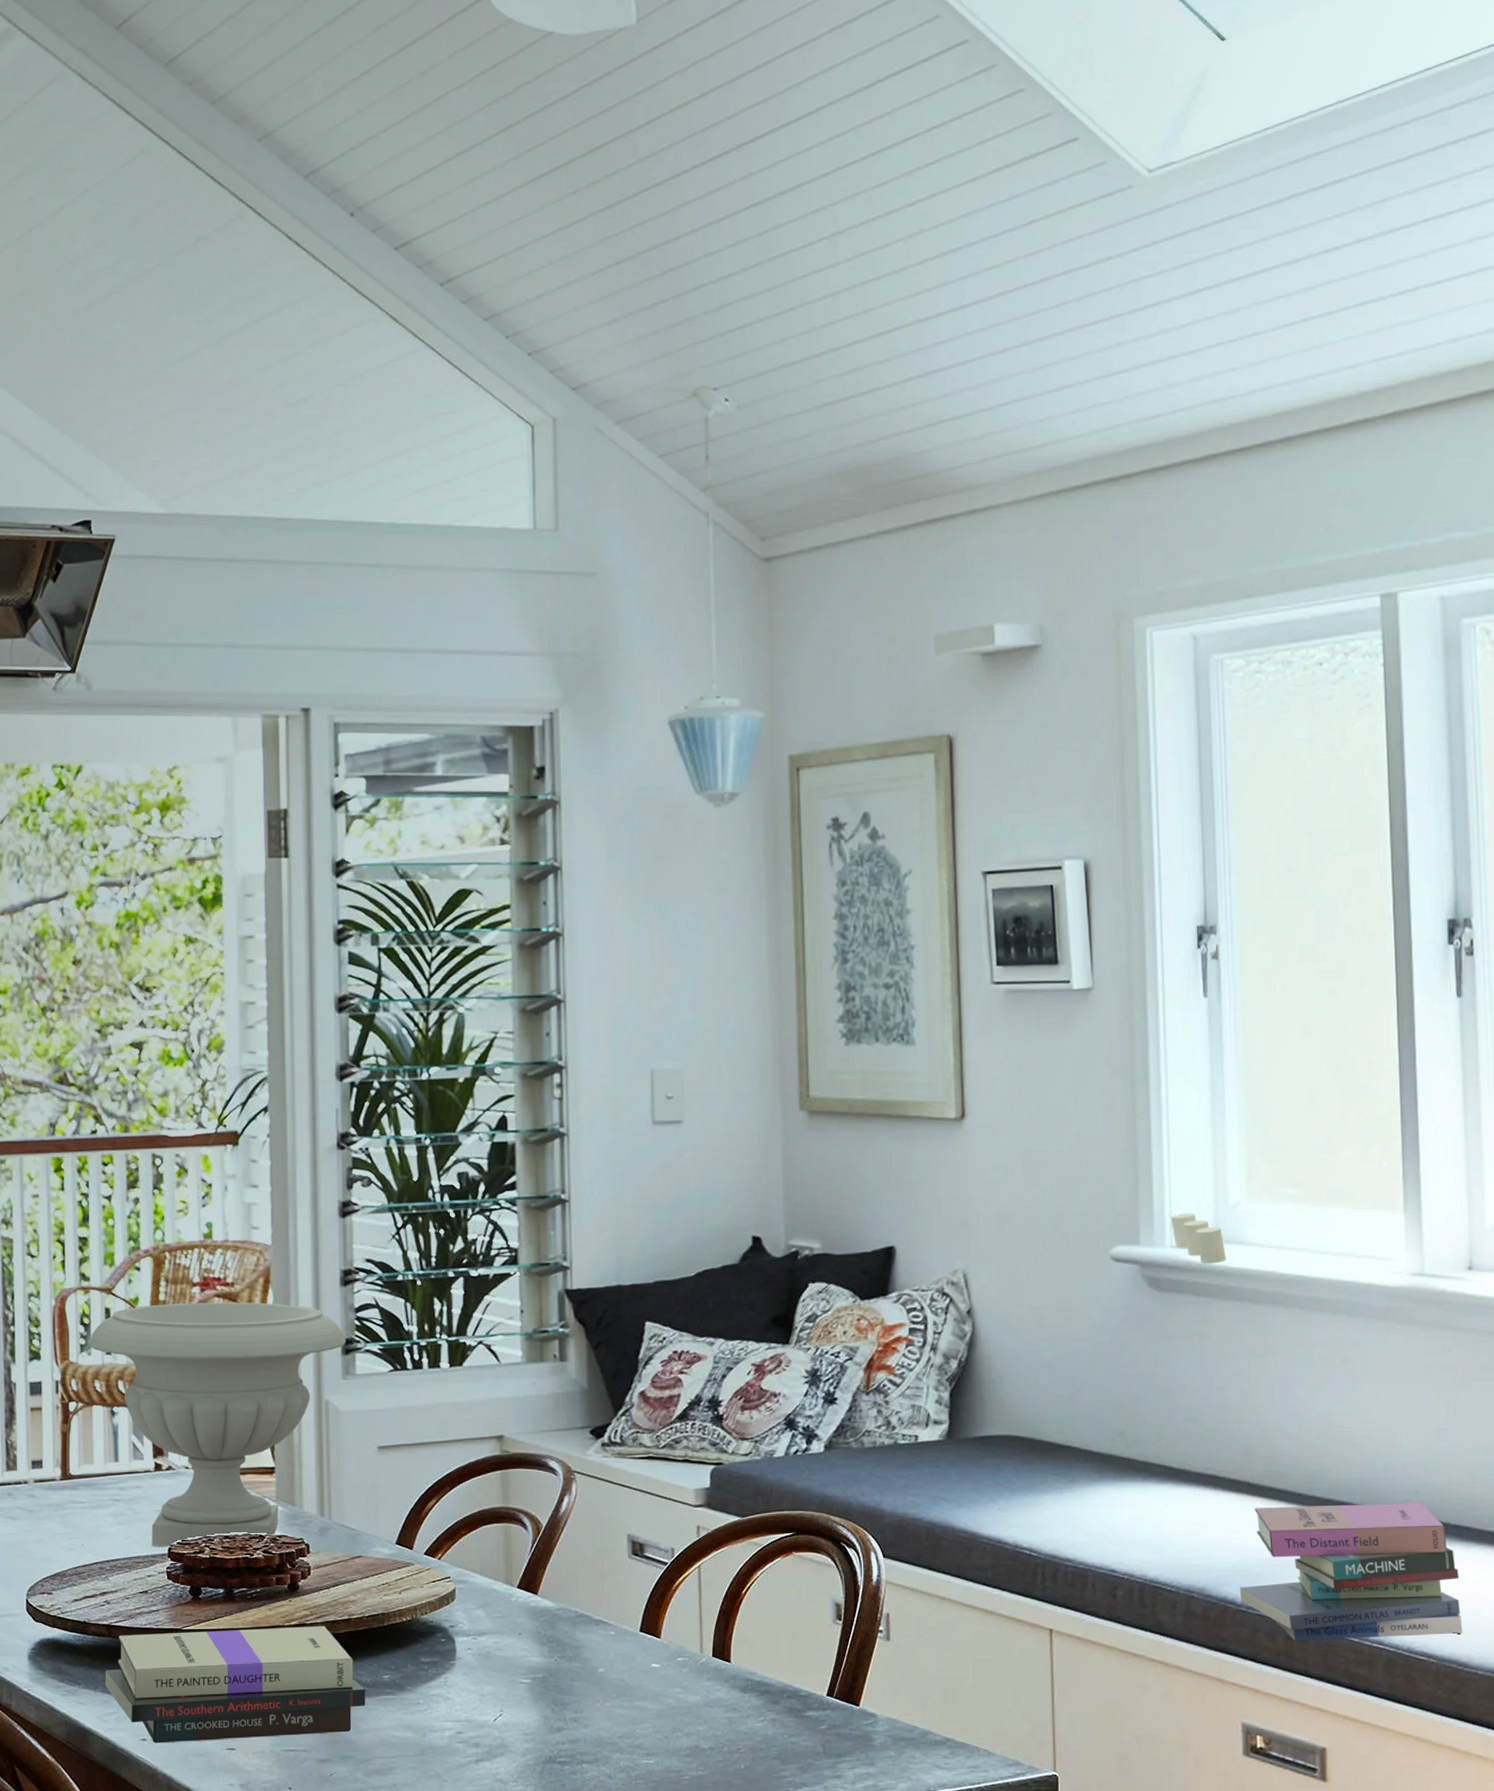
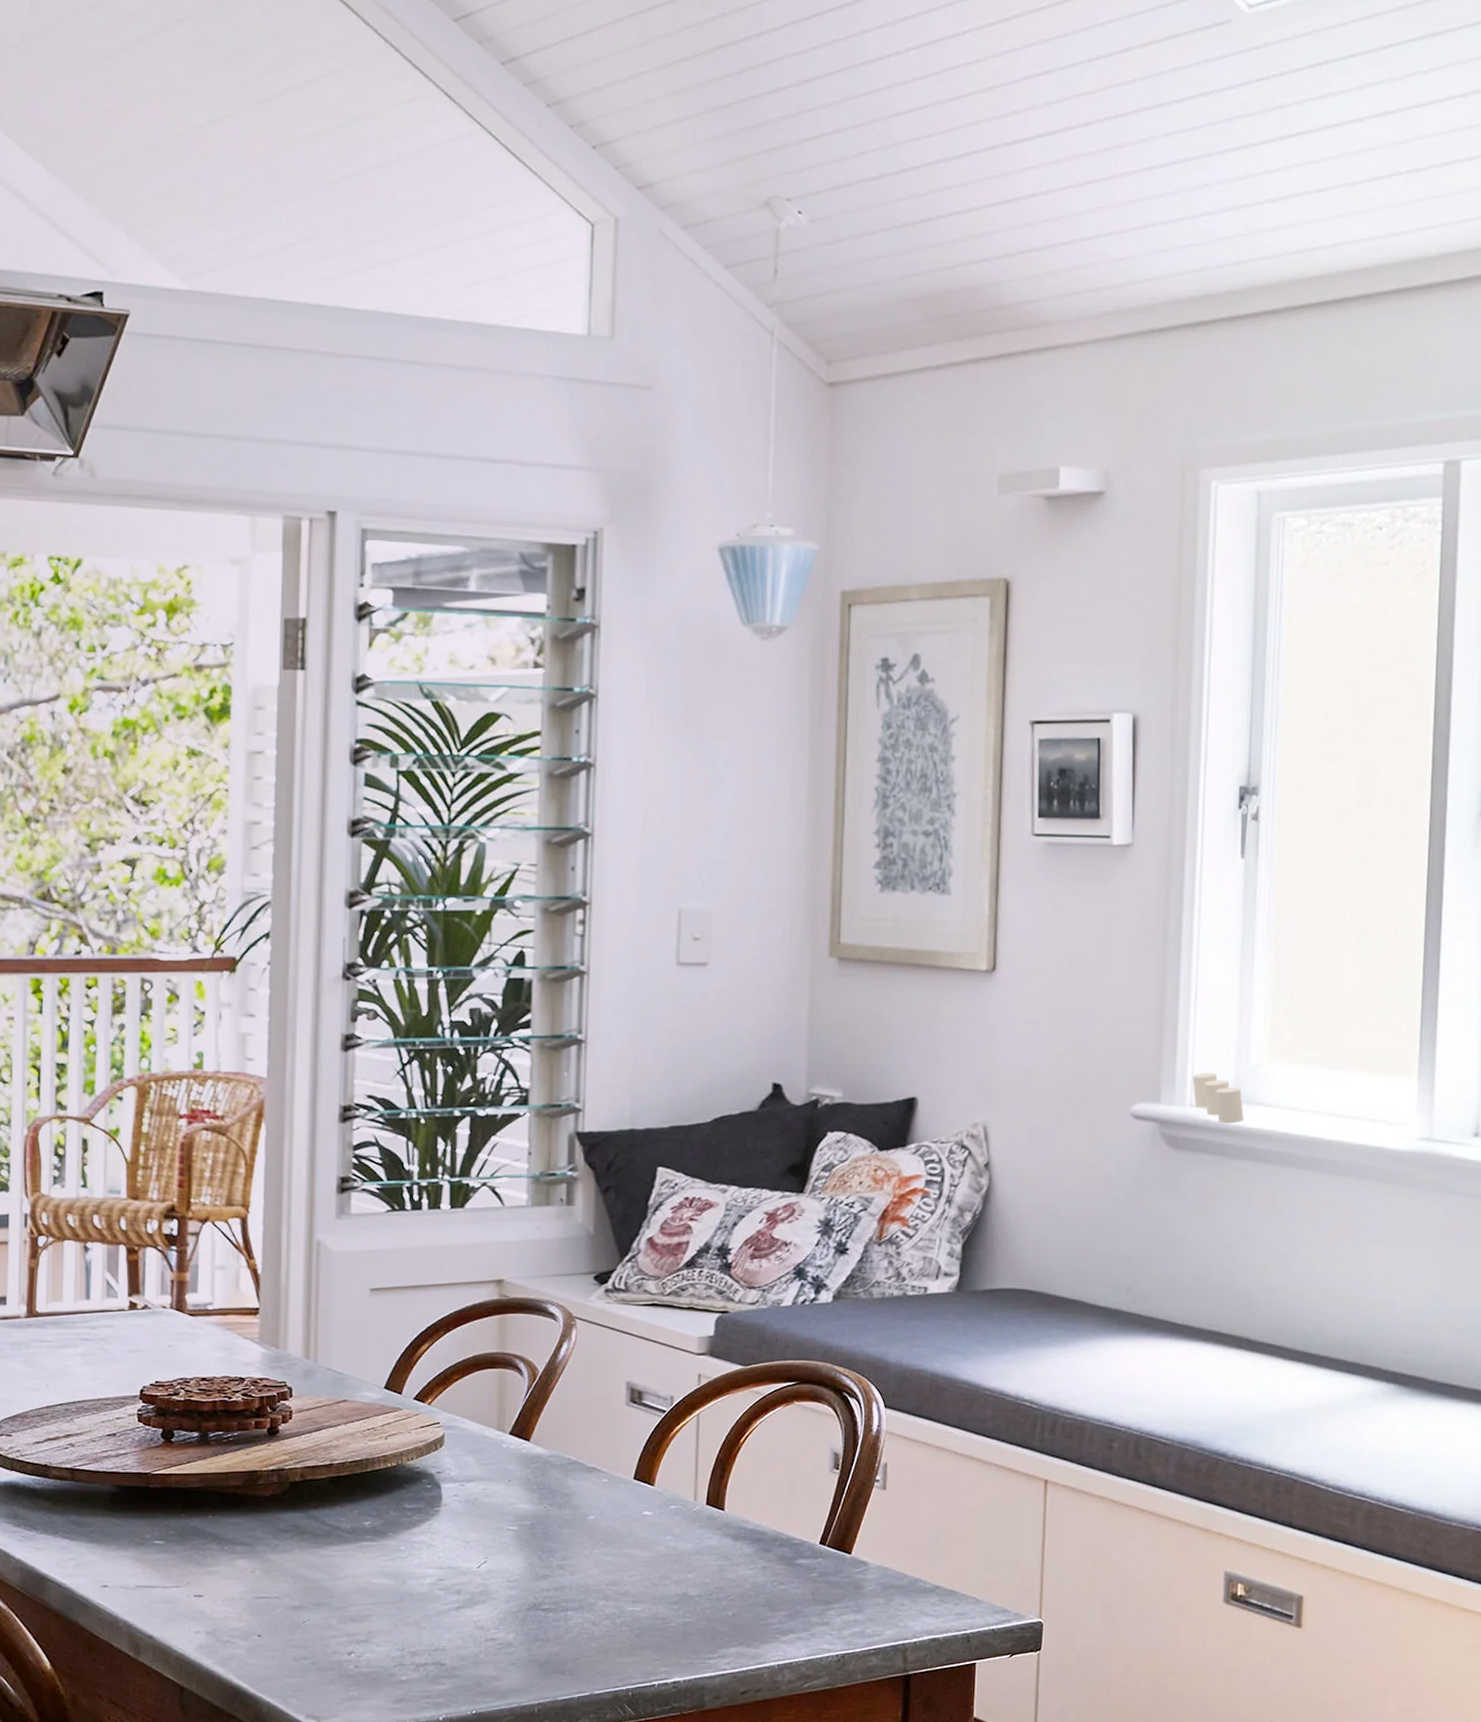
decorative bowl: present [89,1302,347,1546] -> none [62,1135,343,1388]
books: present [105,1626,366,1744] -> none [65,1471,345,1590]
books: present [1239,1503,1463,1642] -> none [1232,1361,1442,1494]

